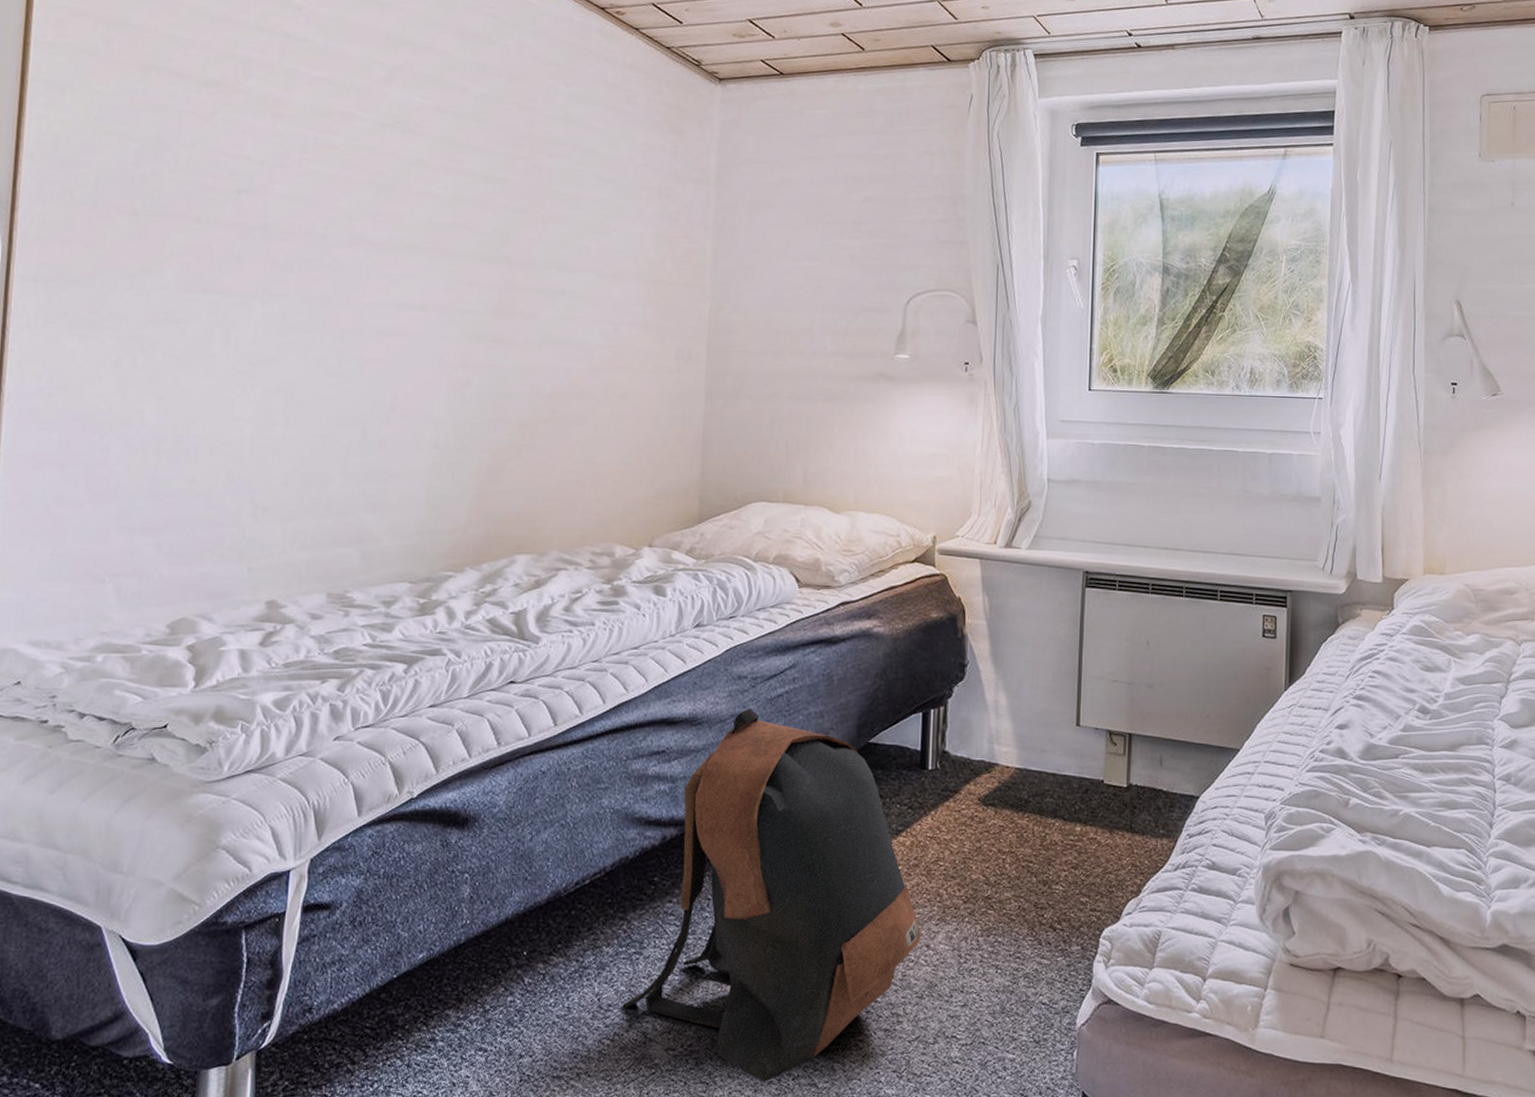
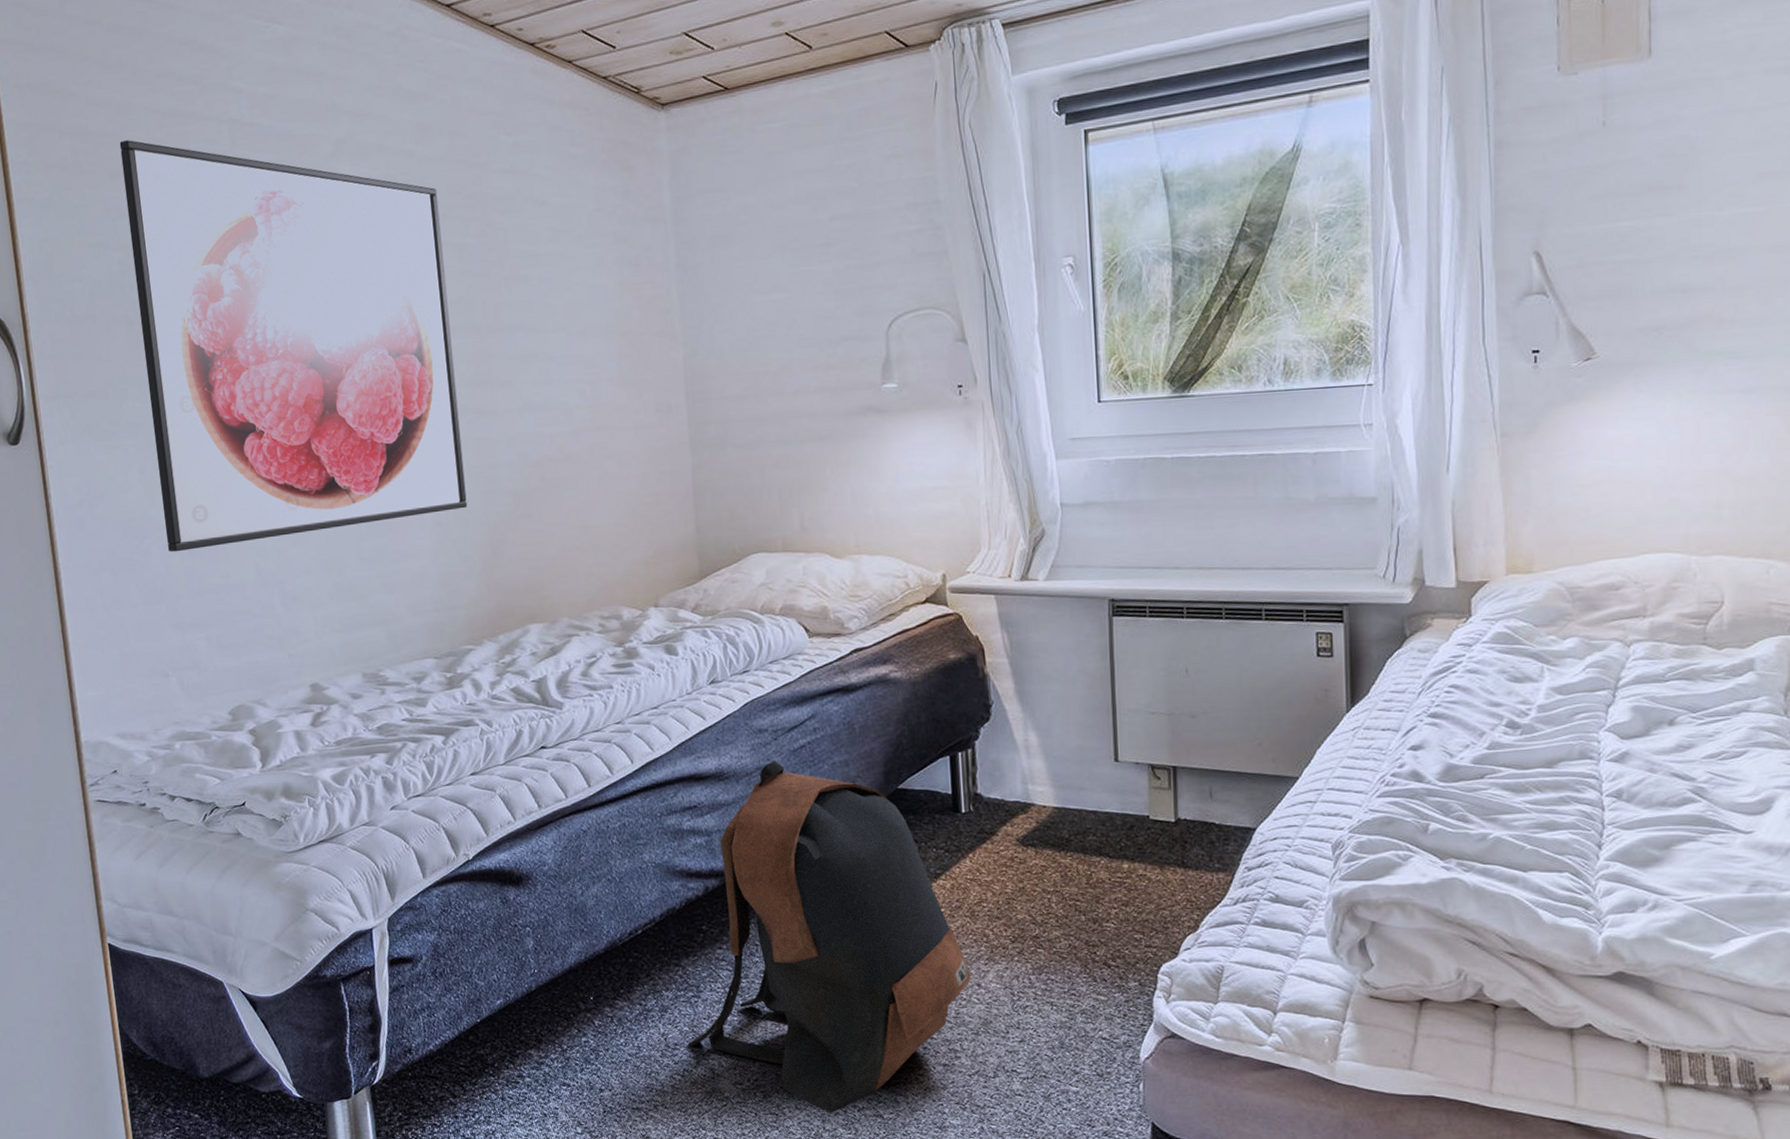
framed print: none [130,37,487,451] -> present [119,140,468,553]

